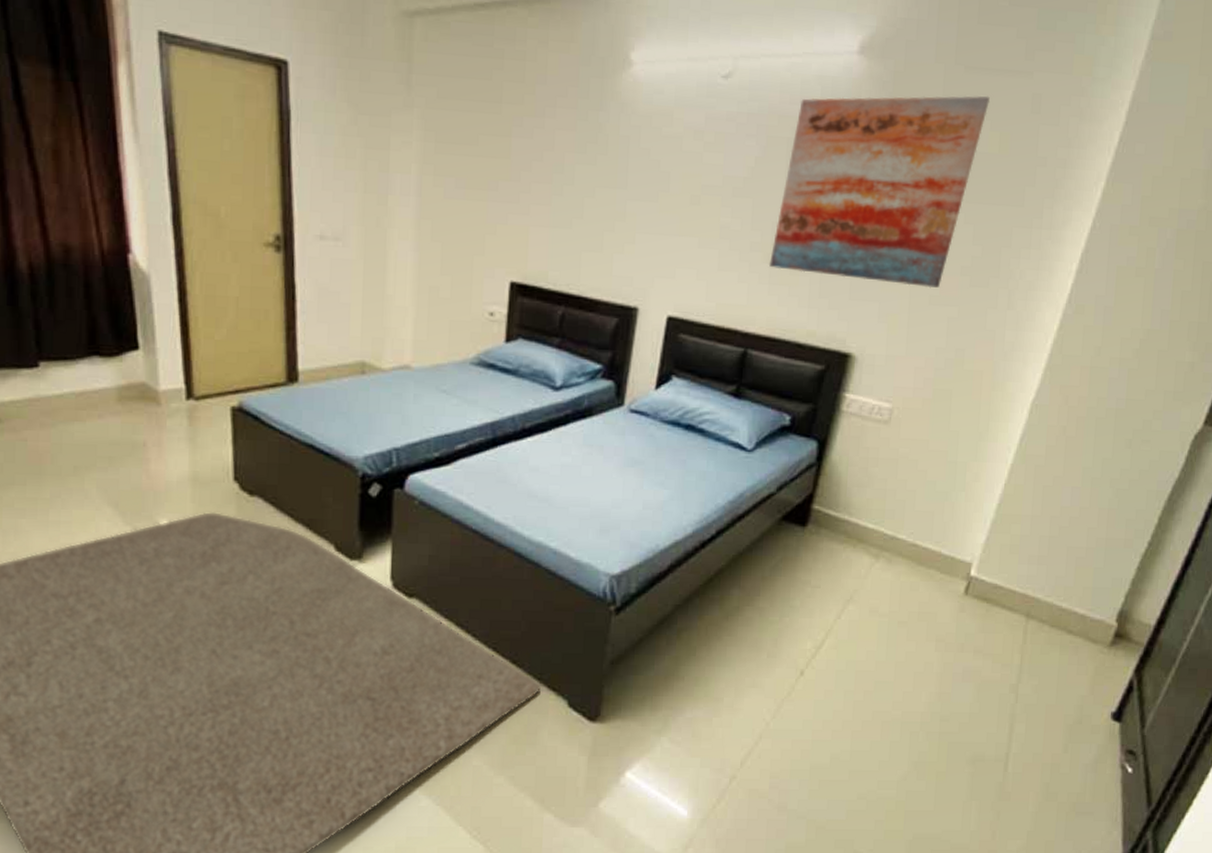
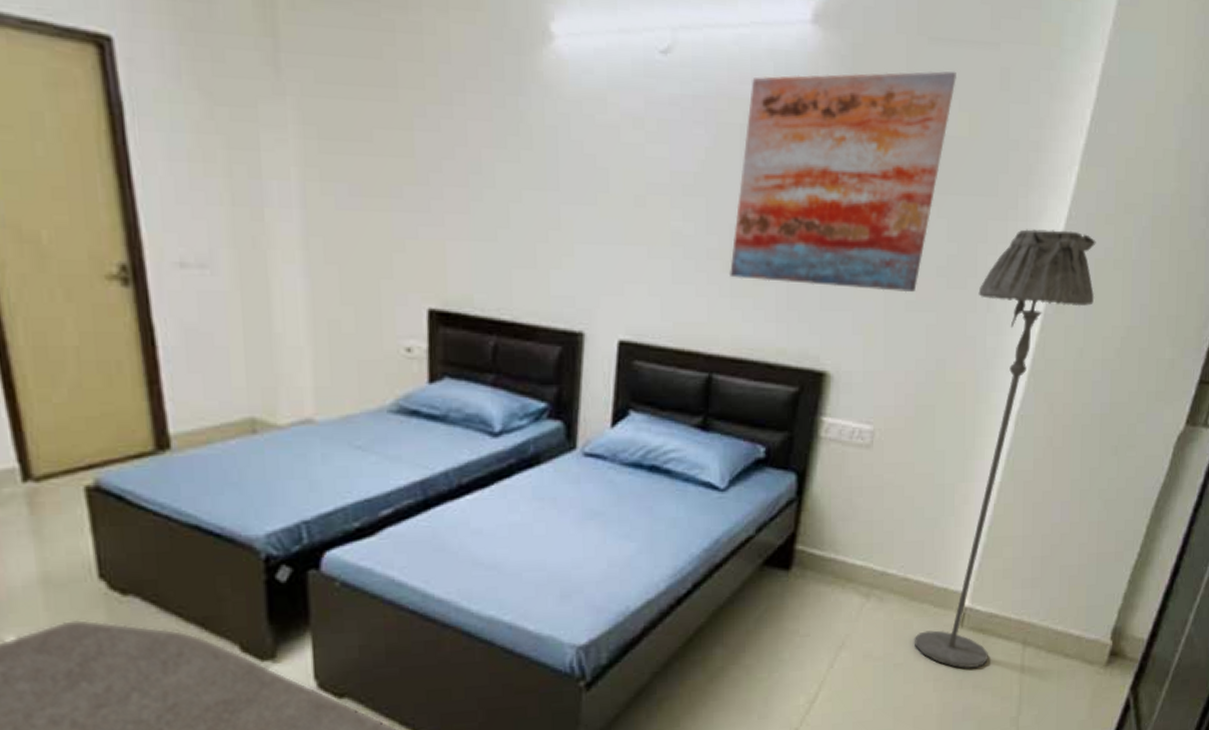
floor lamp: none [919,236,1119,634] -> present [915,229,1096,669]

